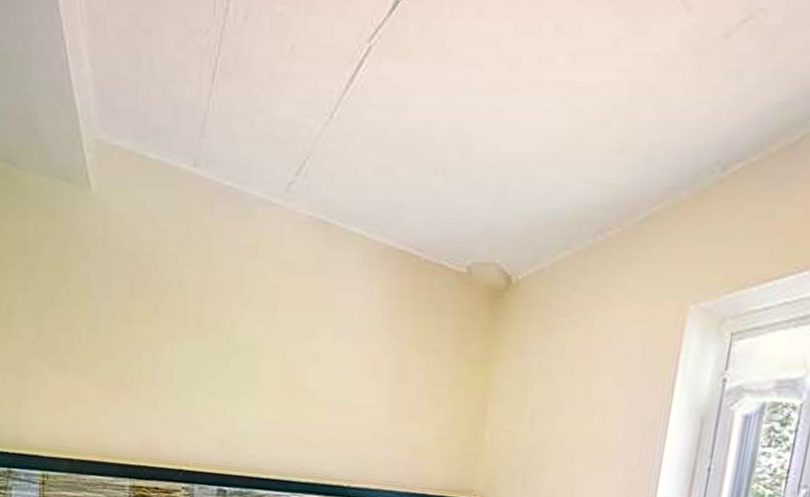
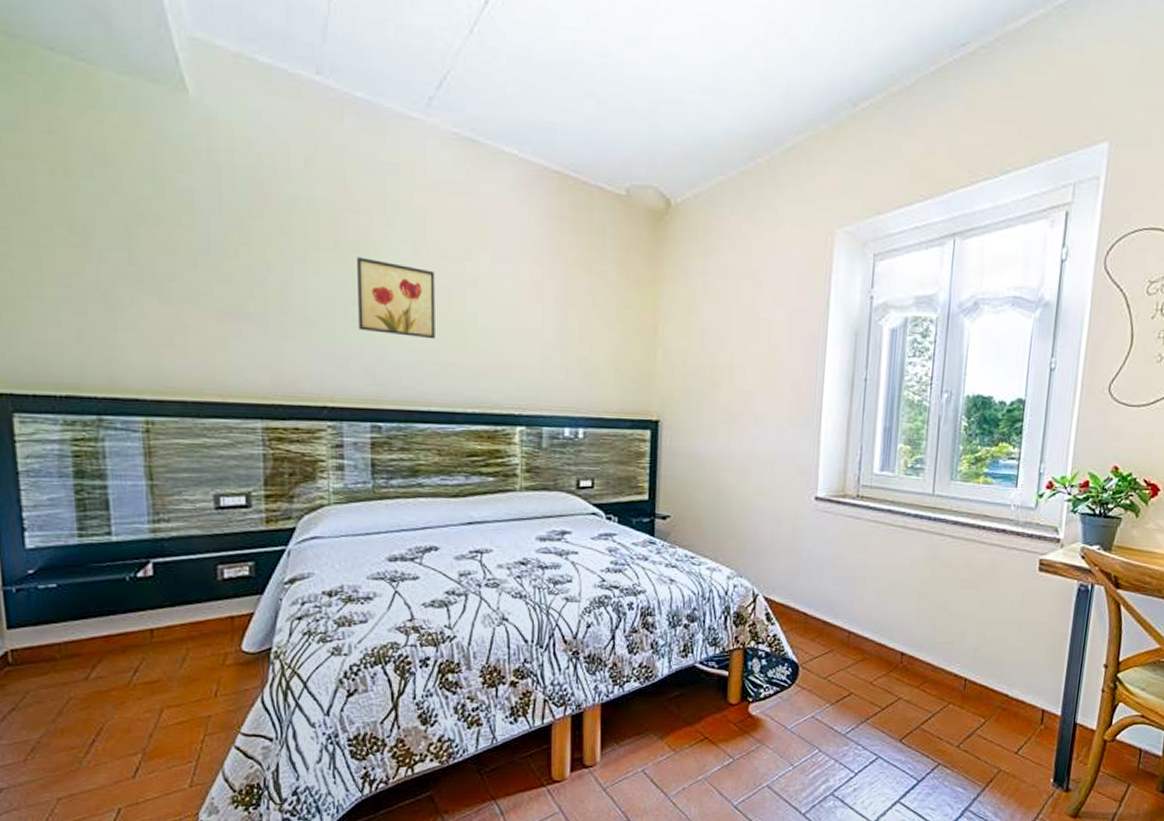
wall art: none [213,334,282,412] -> present [357,257,435,340]

